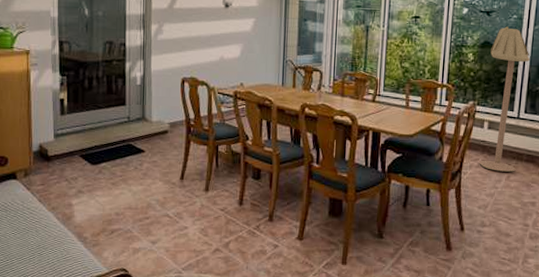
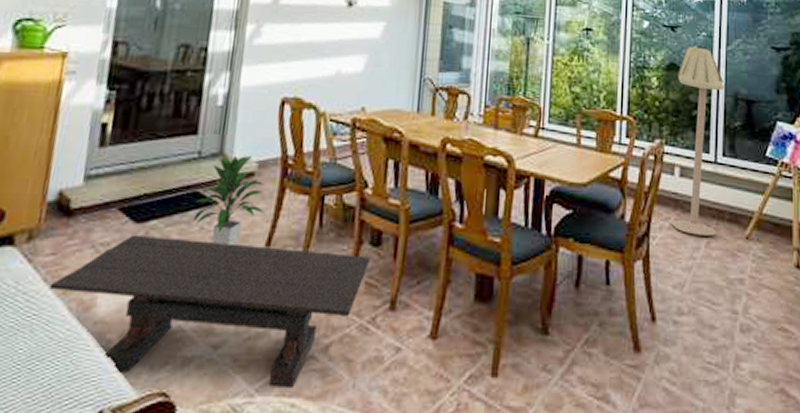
coffee table: none [43,172,253,269] -> present [49,234,371,389]
indoor plant: none [129,119,177,179] -> present [192,155,265,245]

